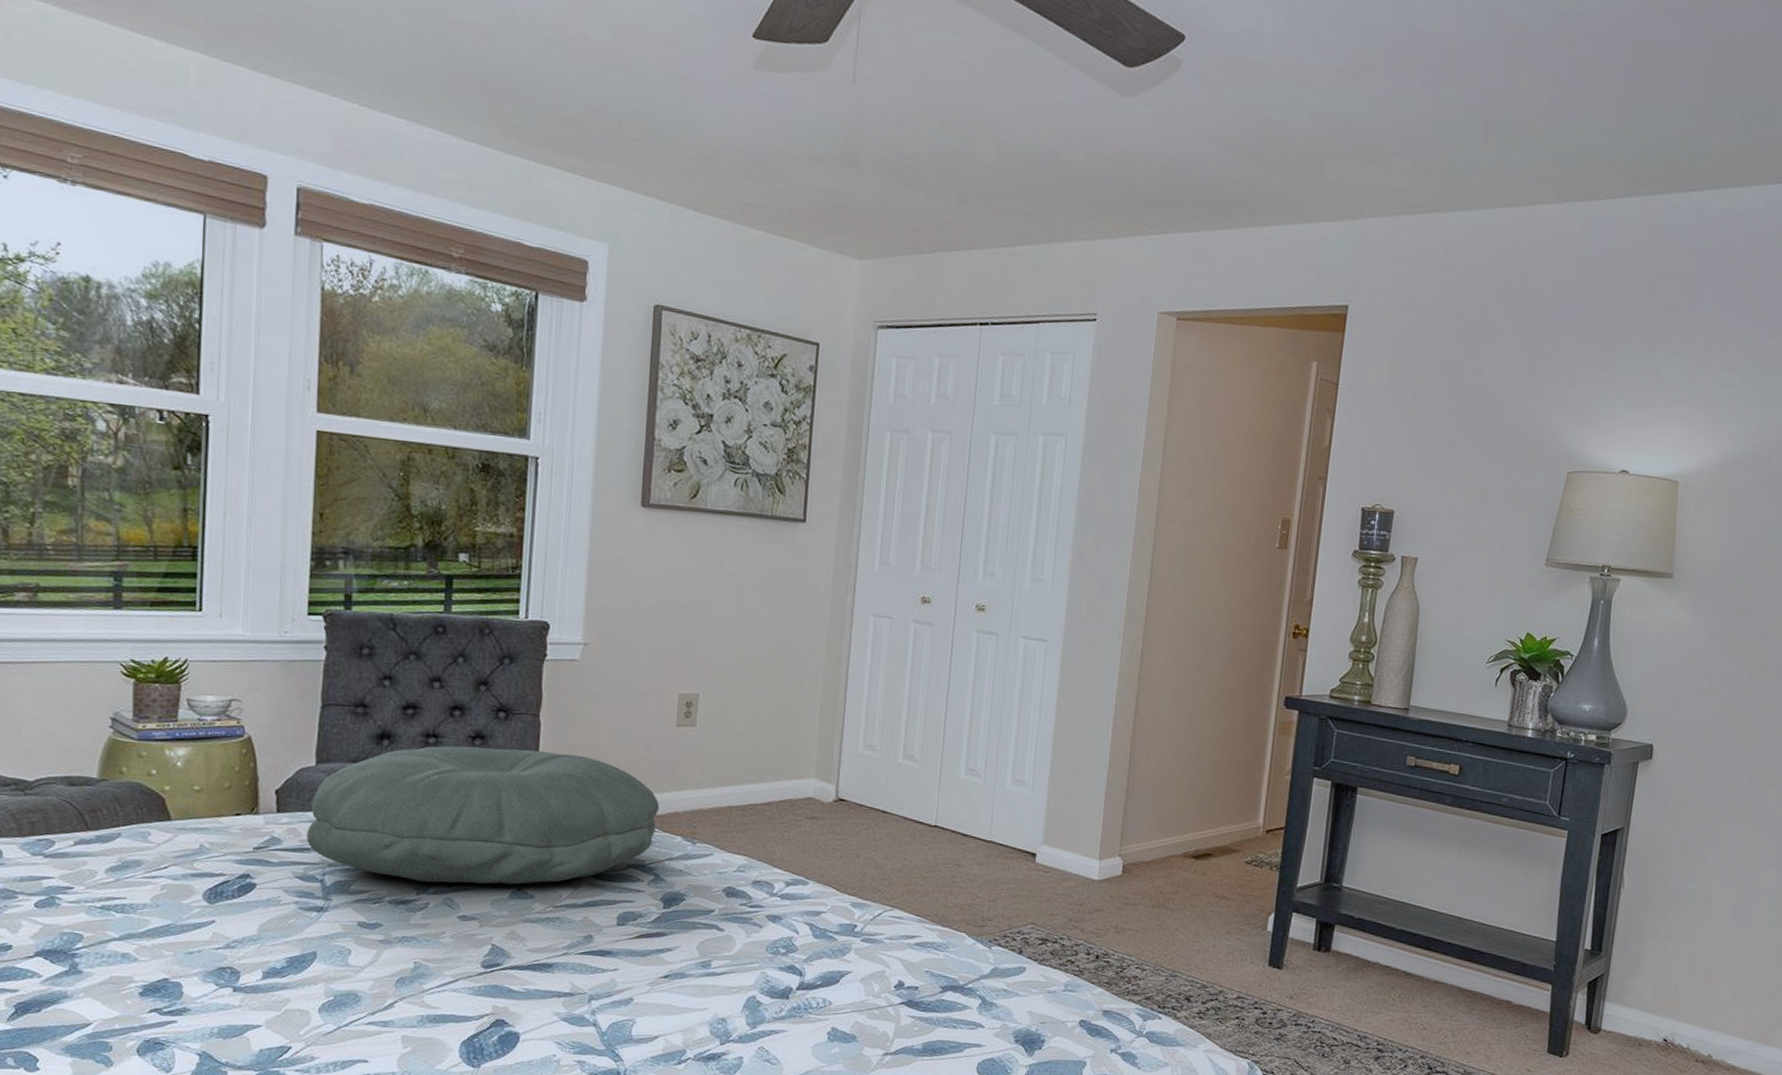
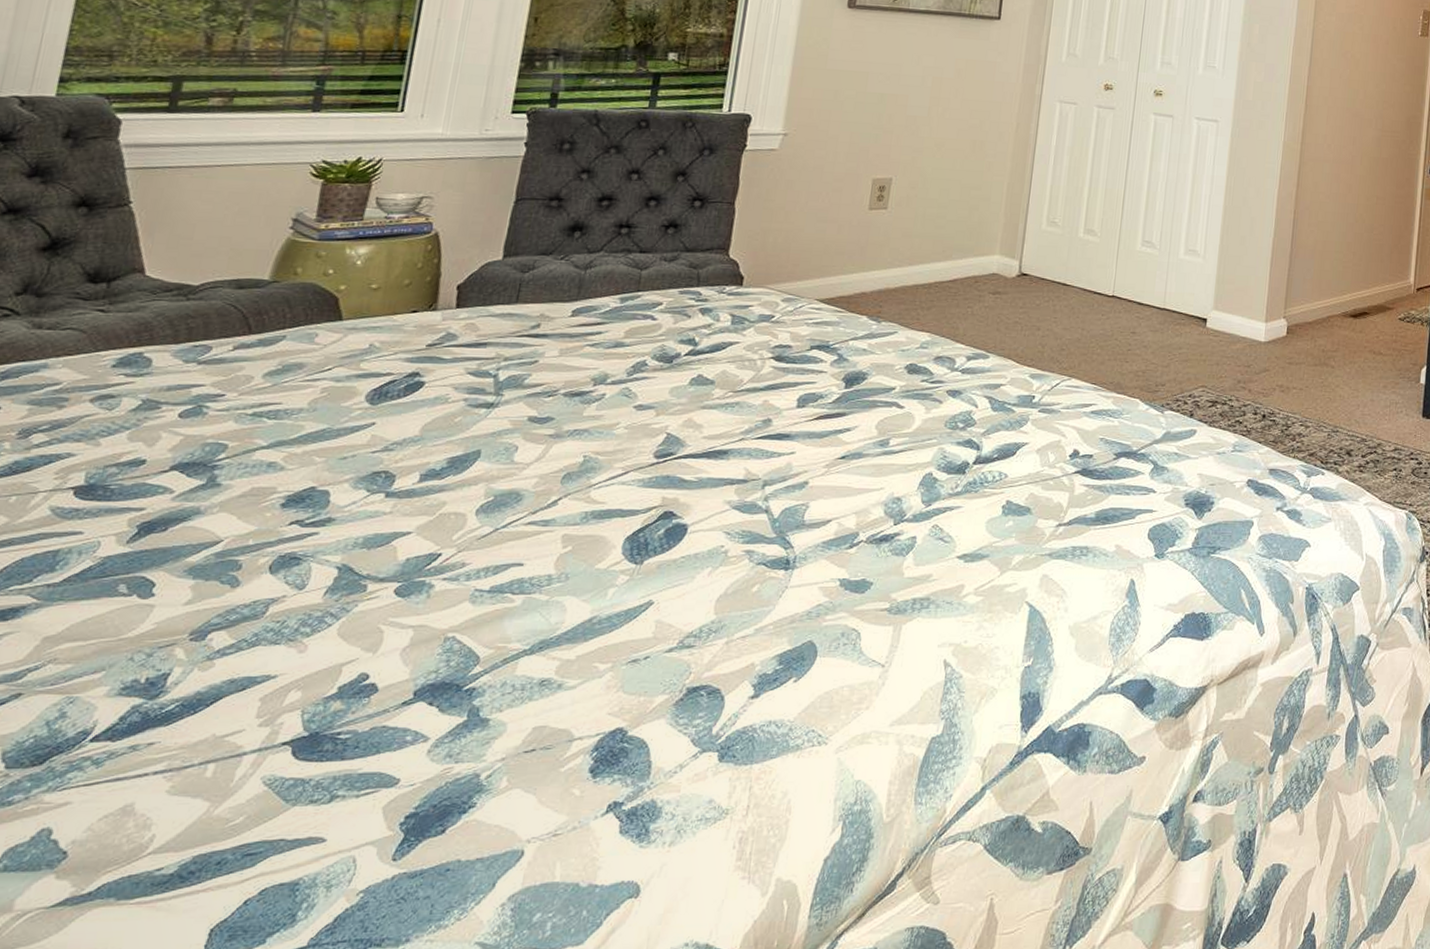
pillow: present [306,745,660,885] -> none [484,235,848,373]

